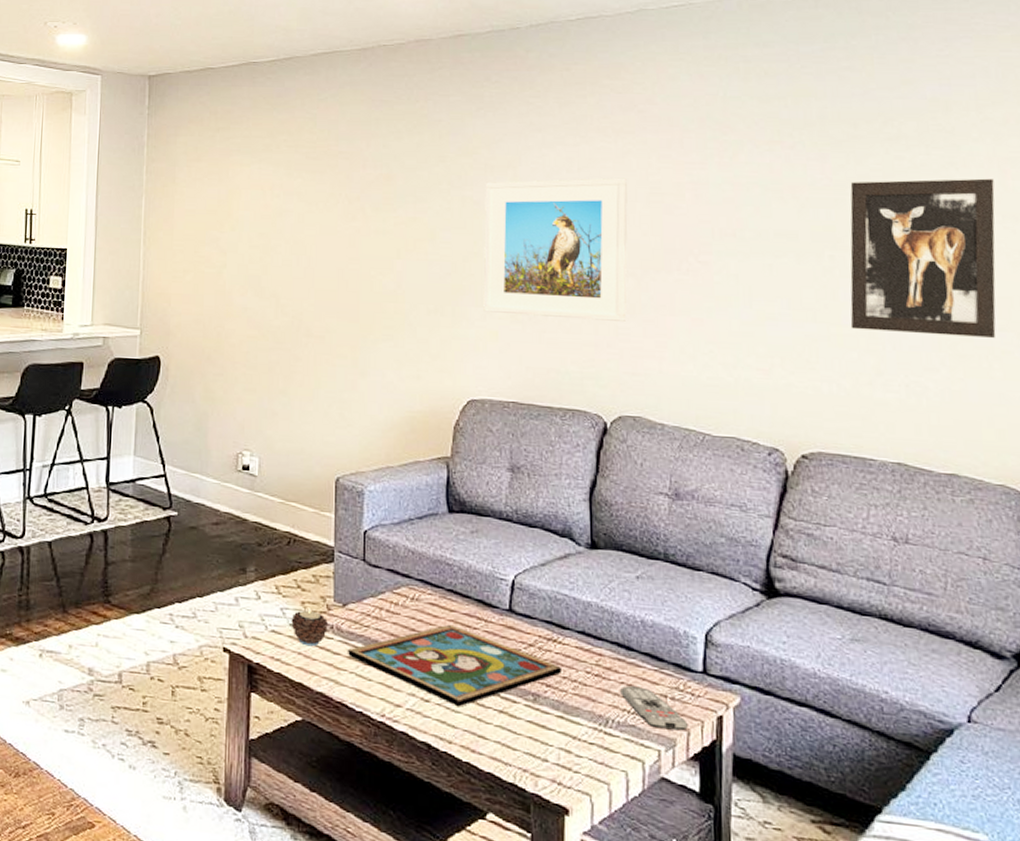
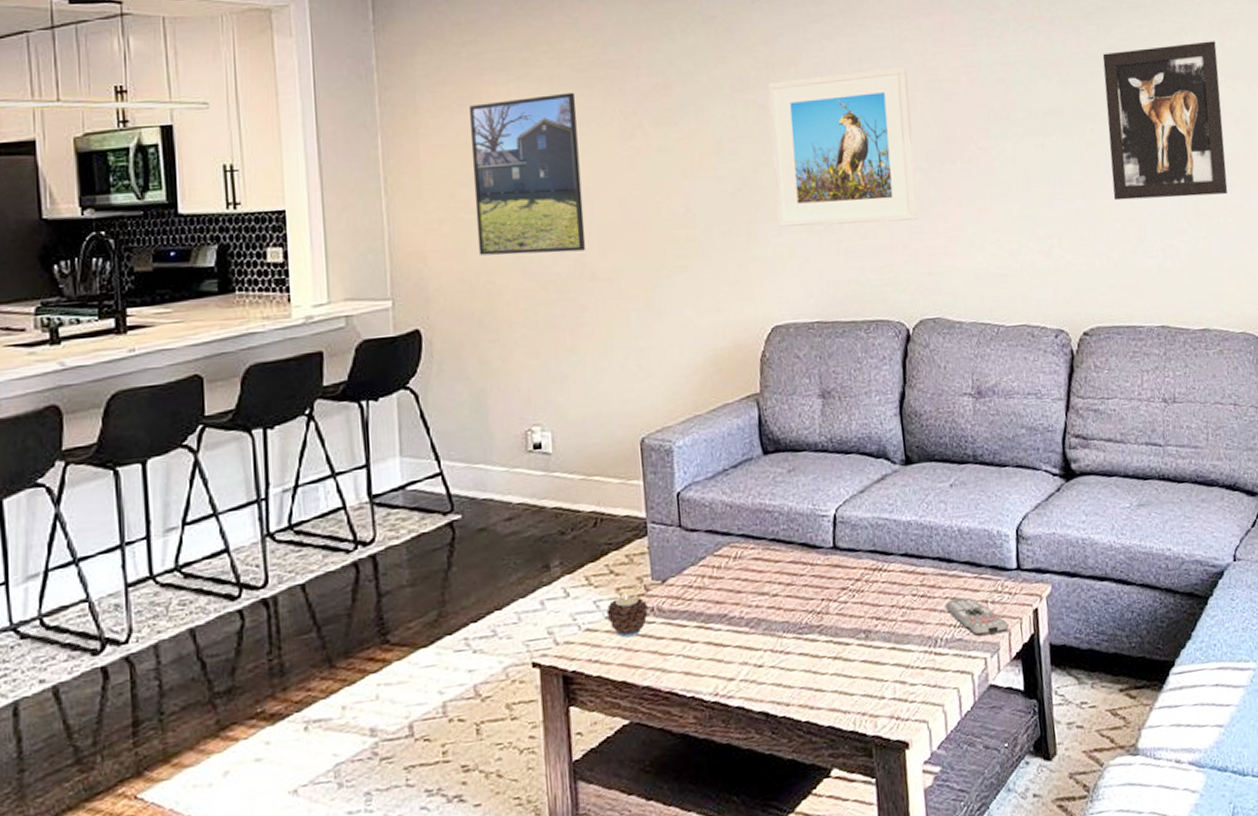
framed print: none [213,176,308,310] -> present [469,92,586,256]
framed painting: present [347,624,561,707] -> none [671,576,889,665]

